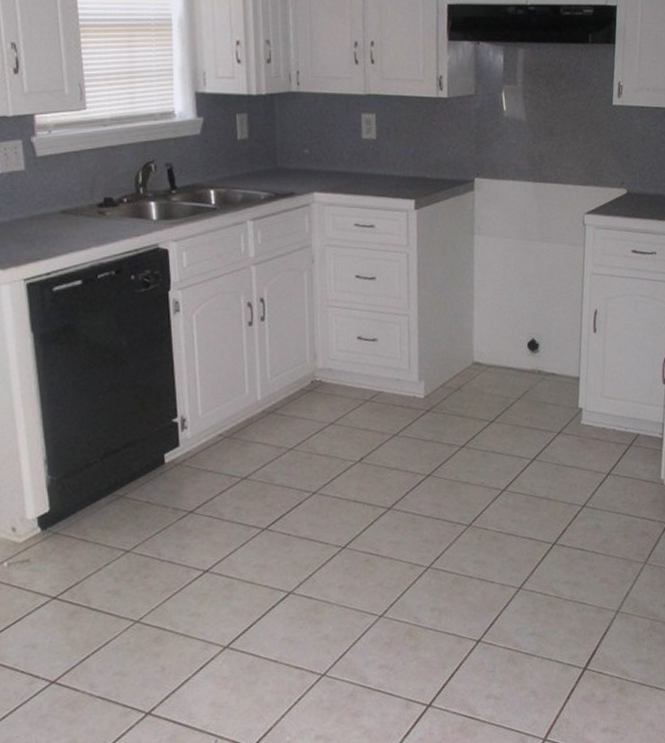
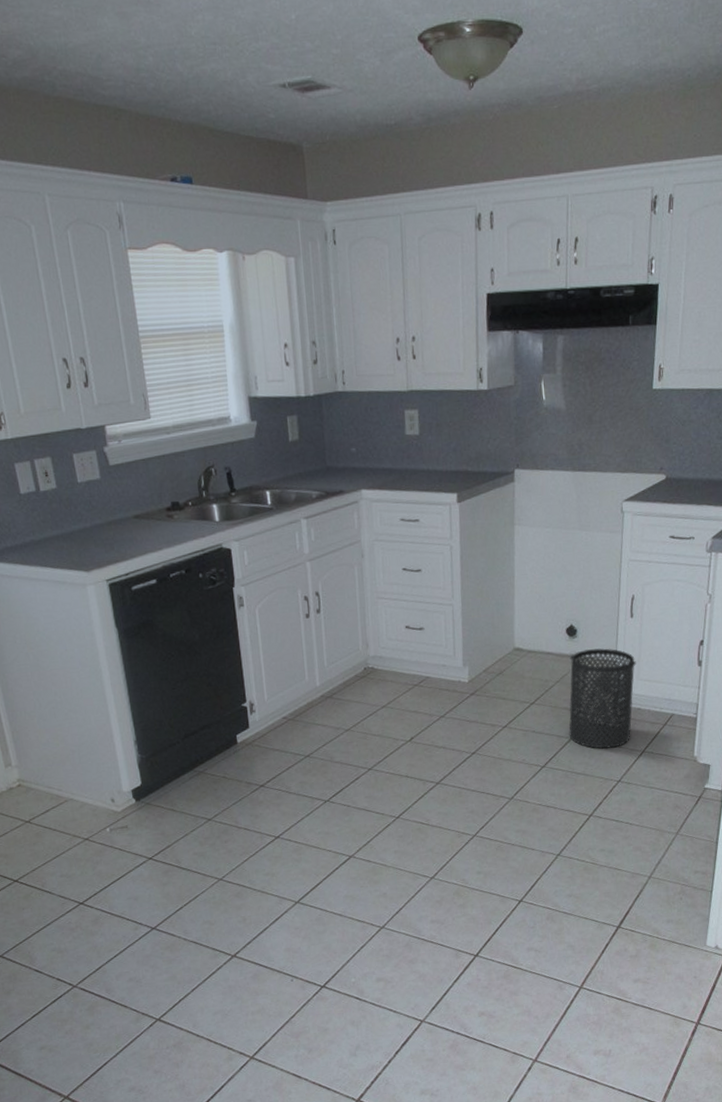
trash can: none [530,364,600,471] -> present [569,648,636,749]

